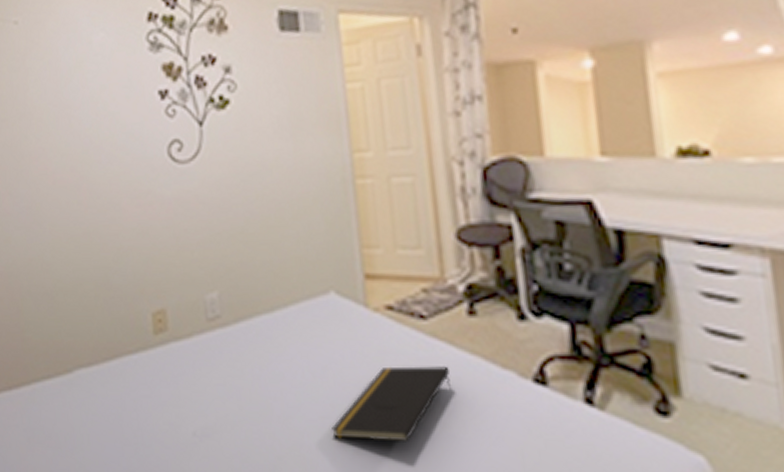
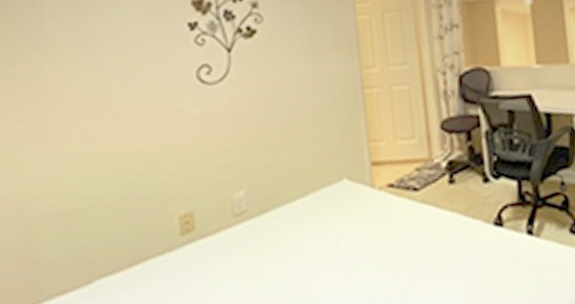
notepad: present [332,366,451,443] -> none [344,223,437,294]

